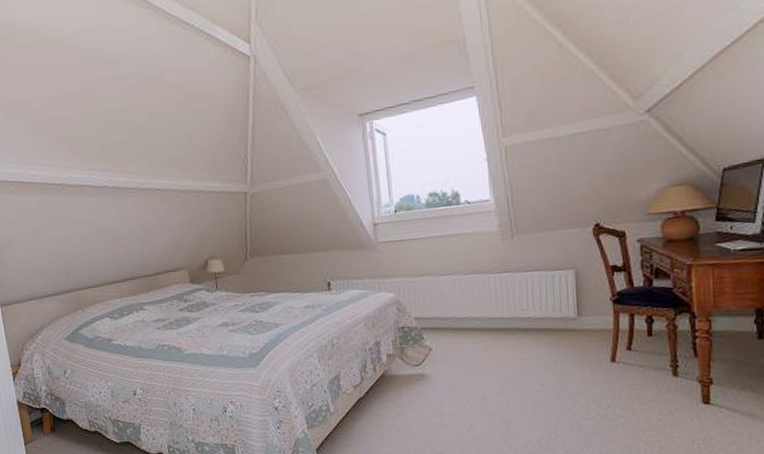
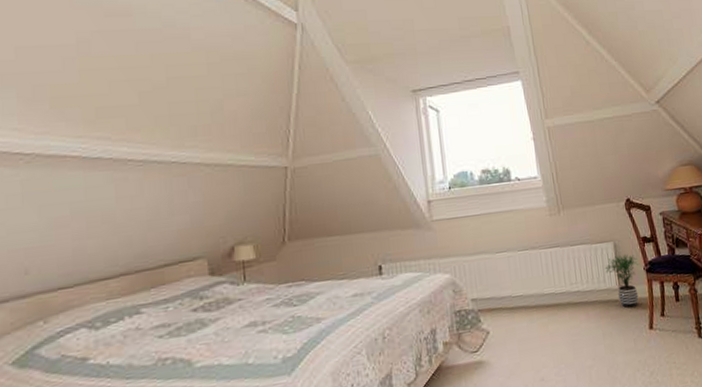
potted plant: none [562,283,605,339] -> present [605,254,639,308]

